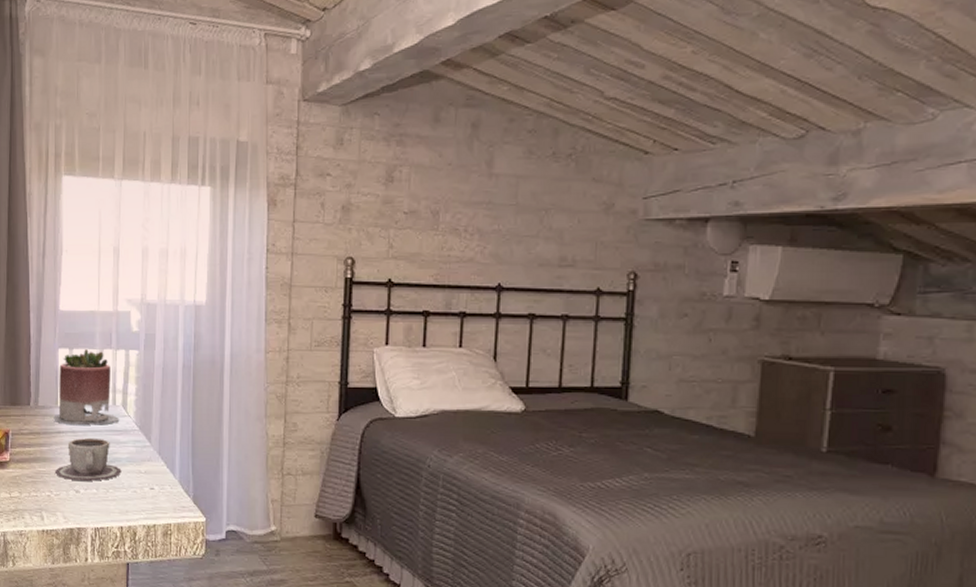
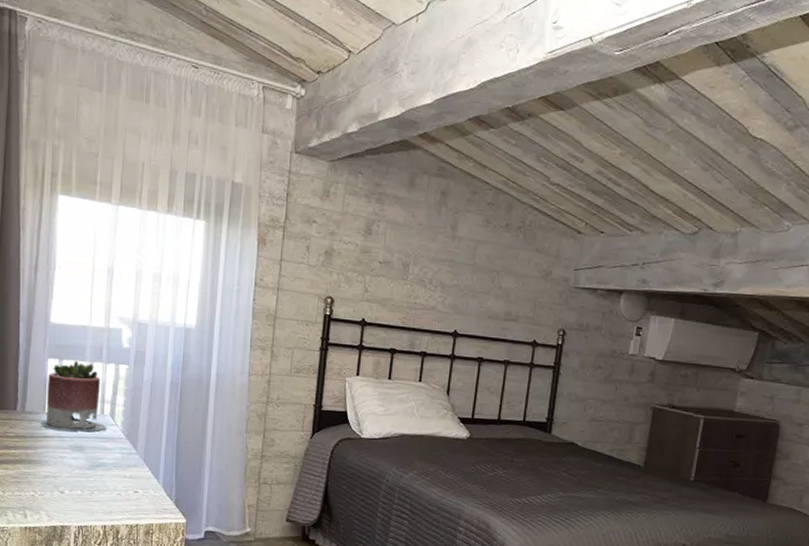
cup: present [54,438,122,481] -> none [39,443,107,483]

